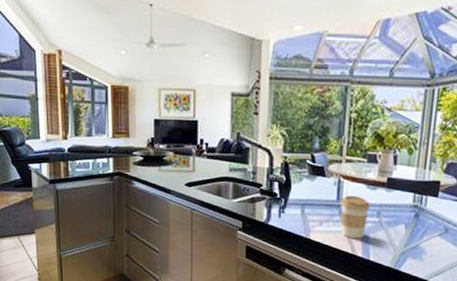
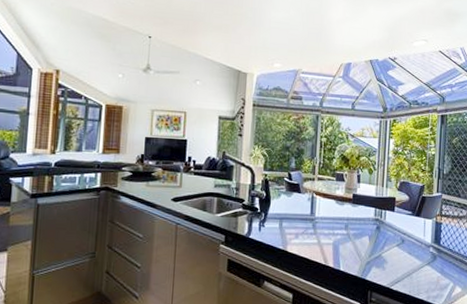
coffee cup: present [340,195,371,239] -> none [313,210,340,250]

